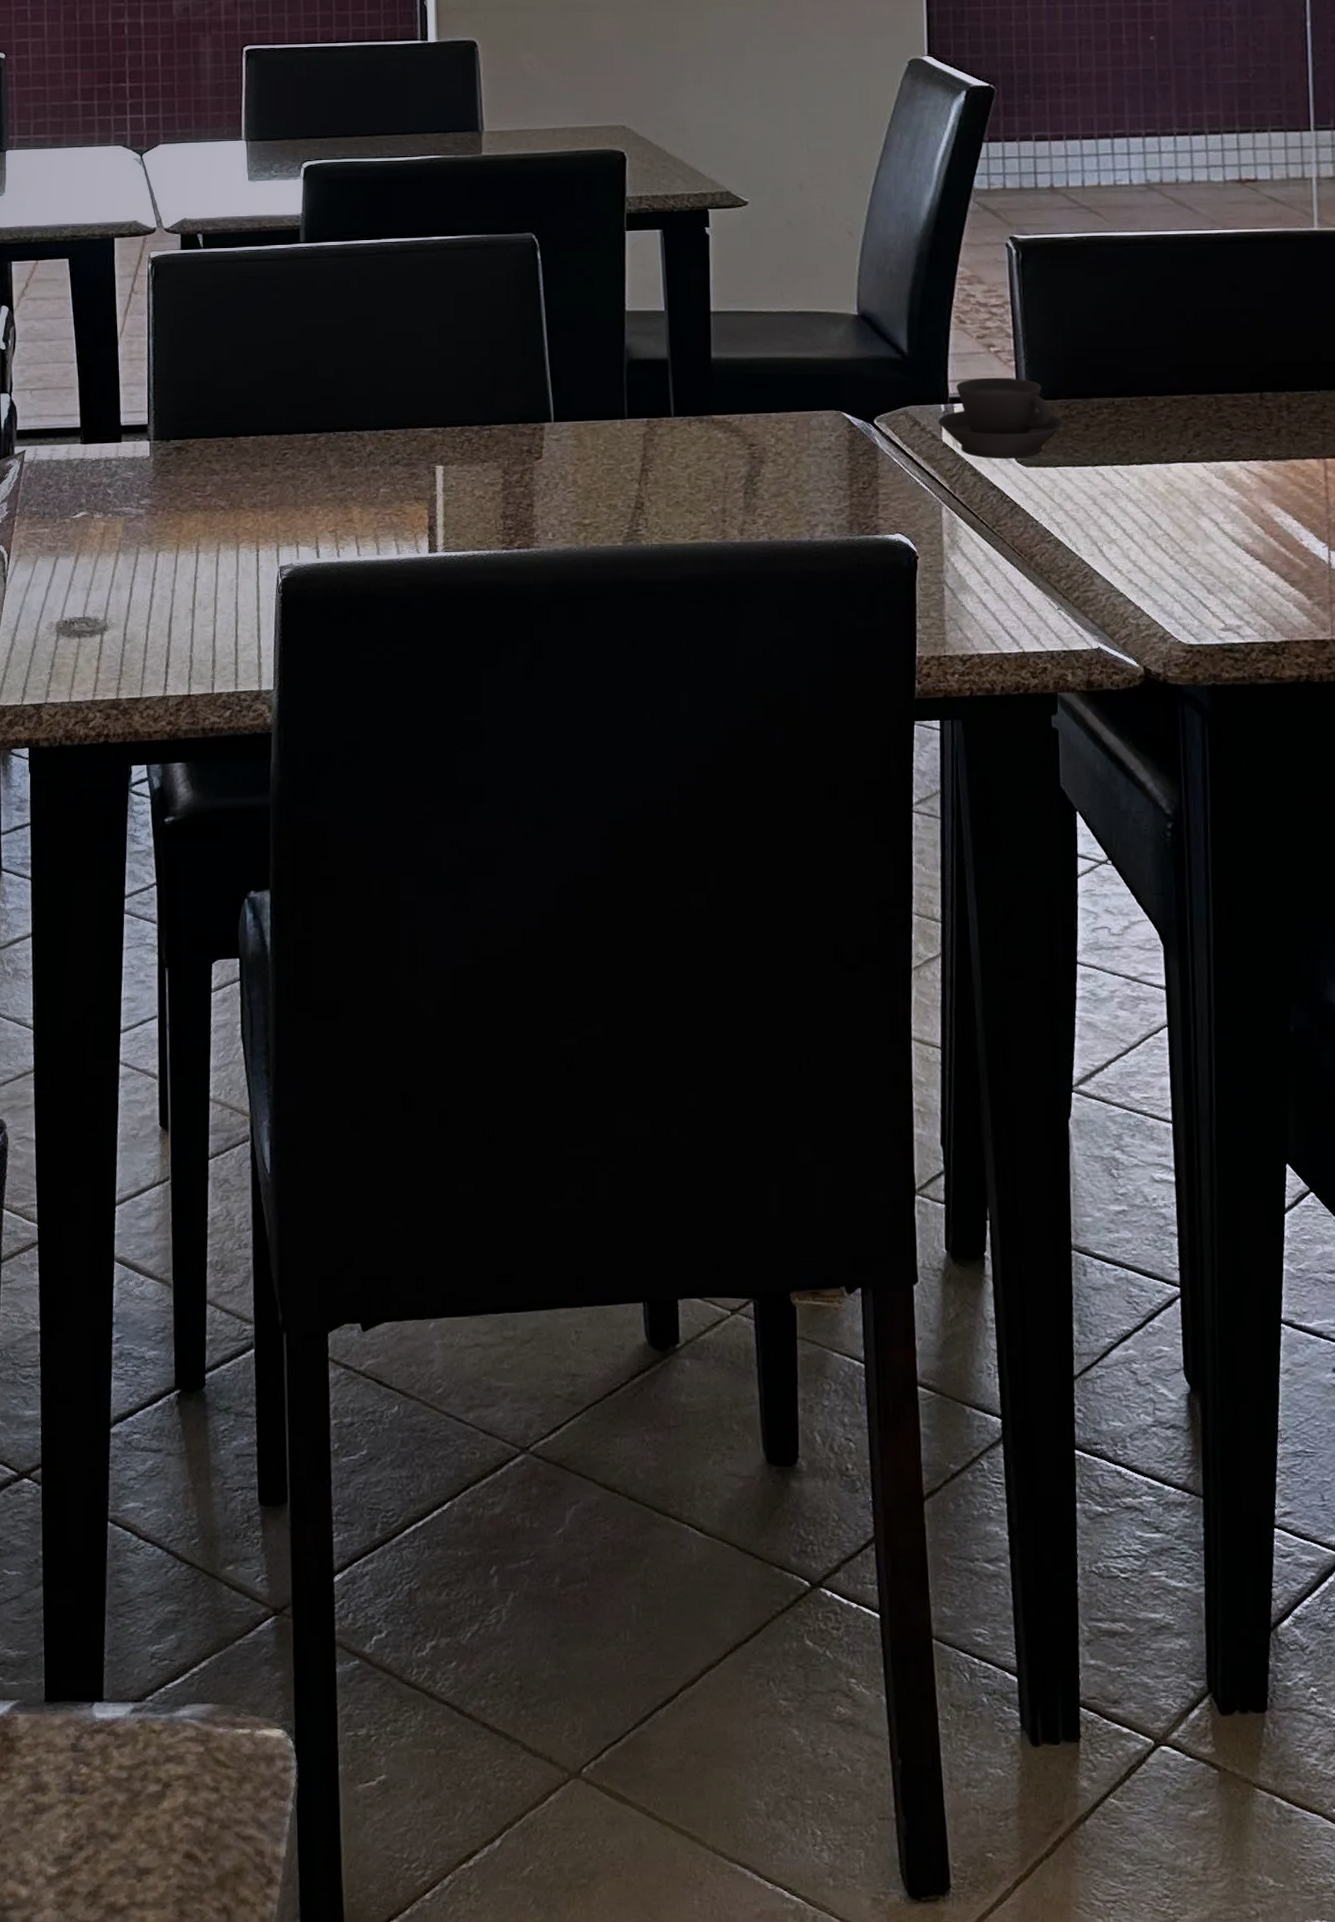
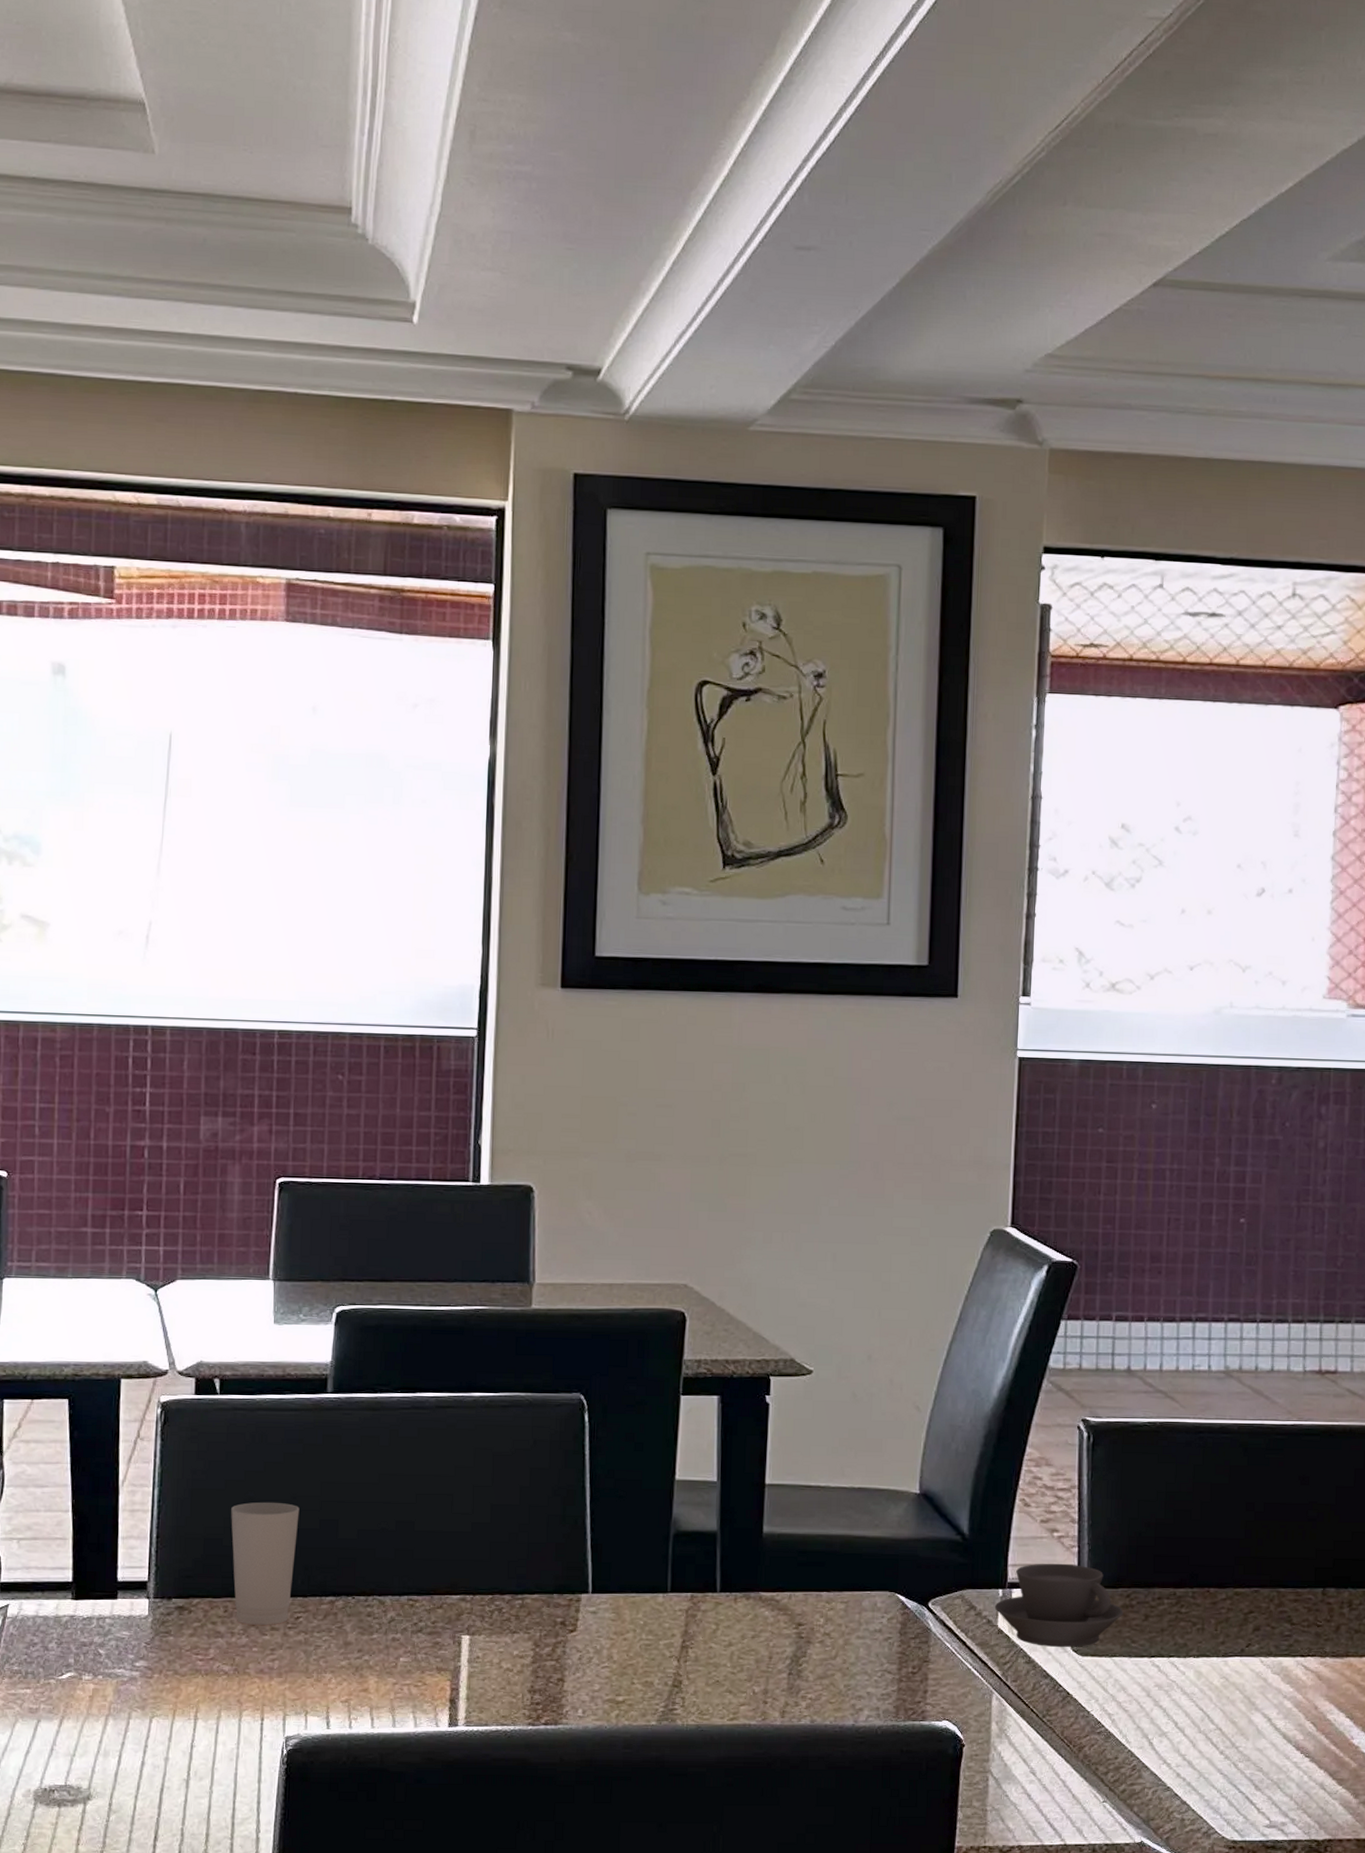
cup: none [219,346,281,462] -> present [231,1502,300,1625]

